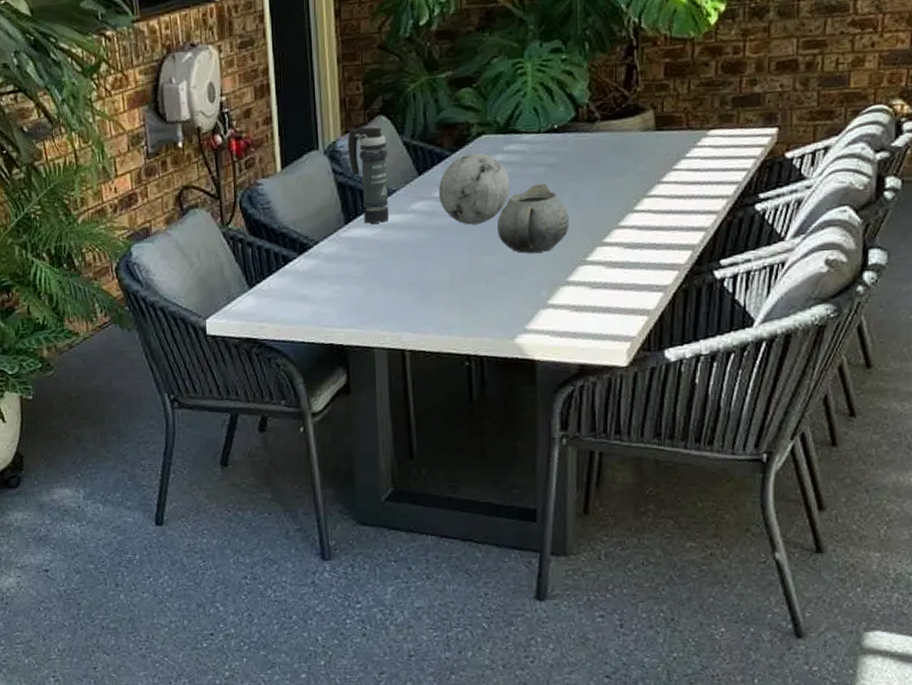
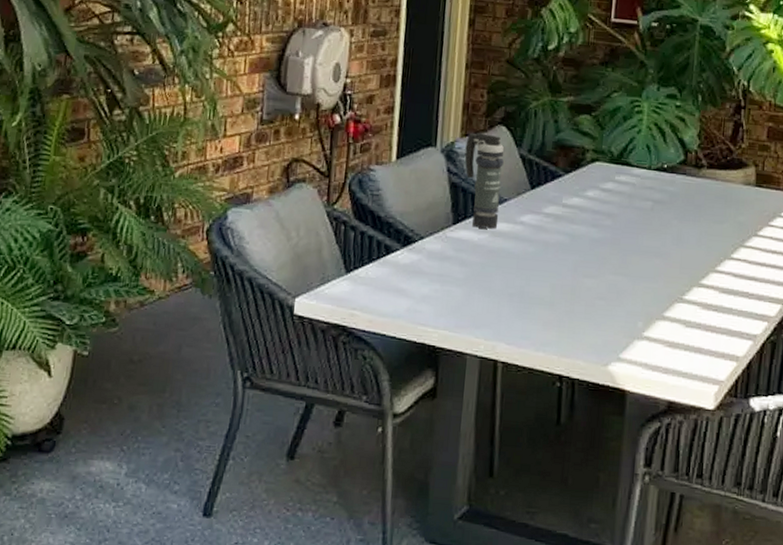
decorative orb: present [439,152,510,225] -> none [549,176,618,247]
teapot: present [497,184,569,254] -> none [601,217,671,284]

